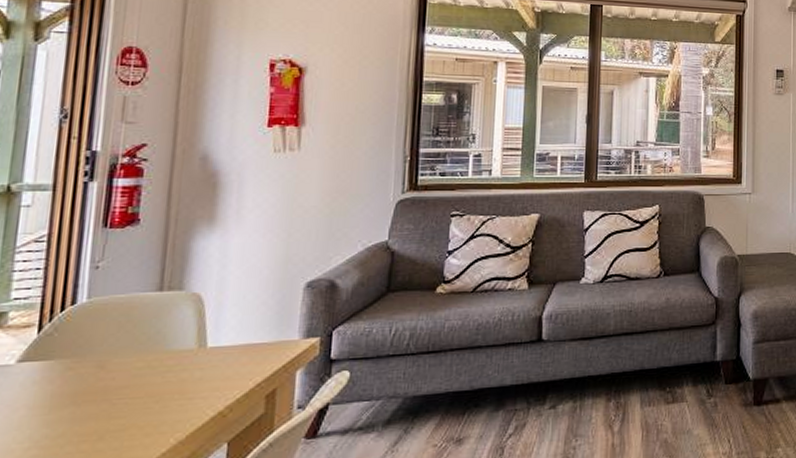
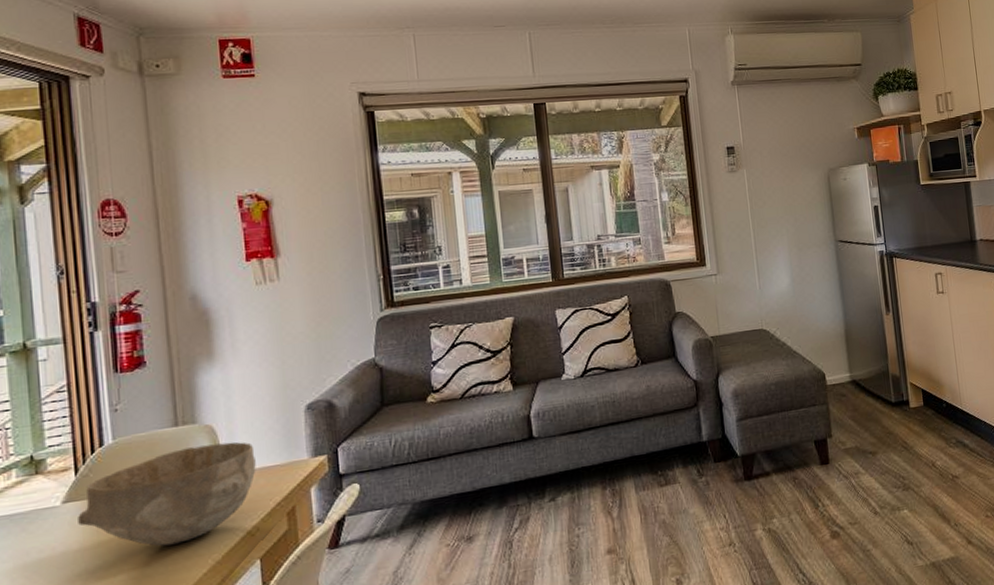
bowl: none [31,313,243,419] -> present [78,441,256,547]

